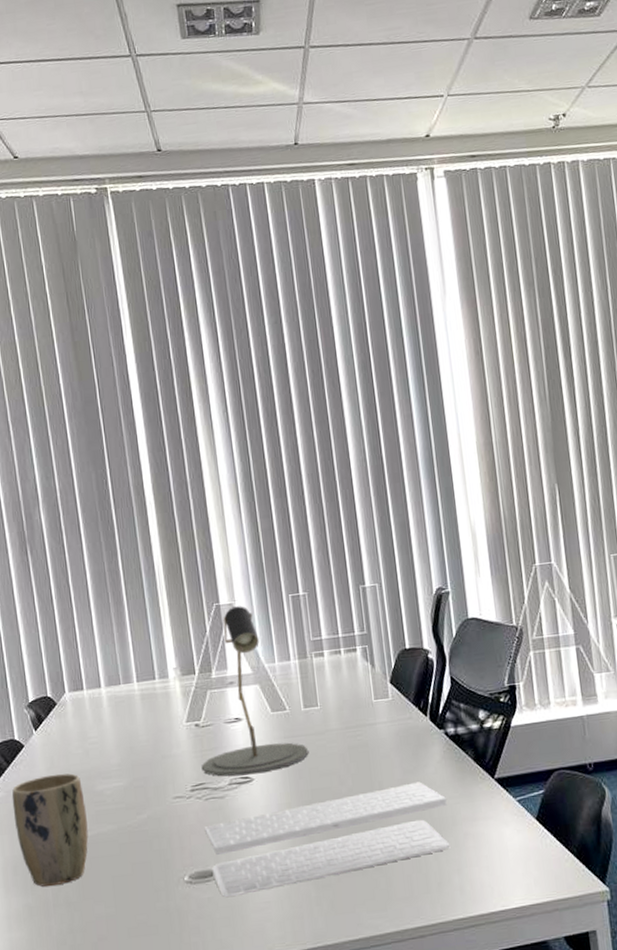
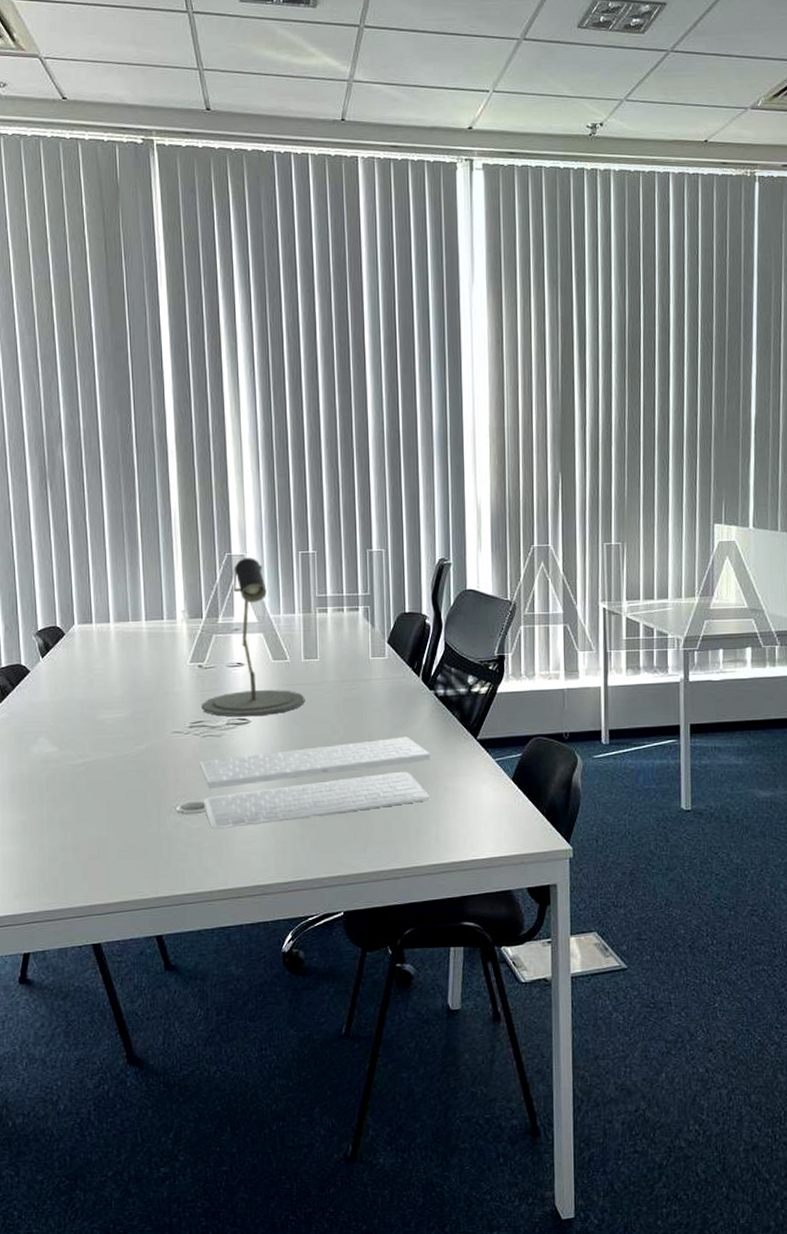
plant pot: present [12,773,89,887] -> none [14,701,87,805]

